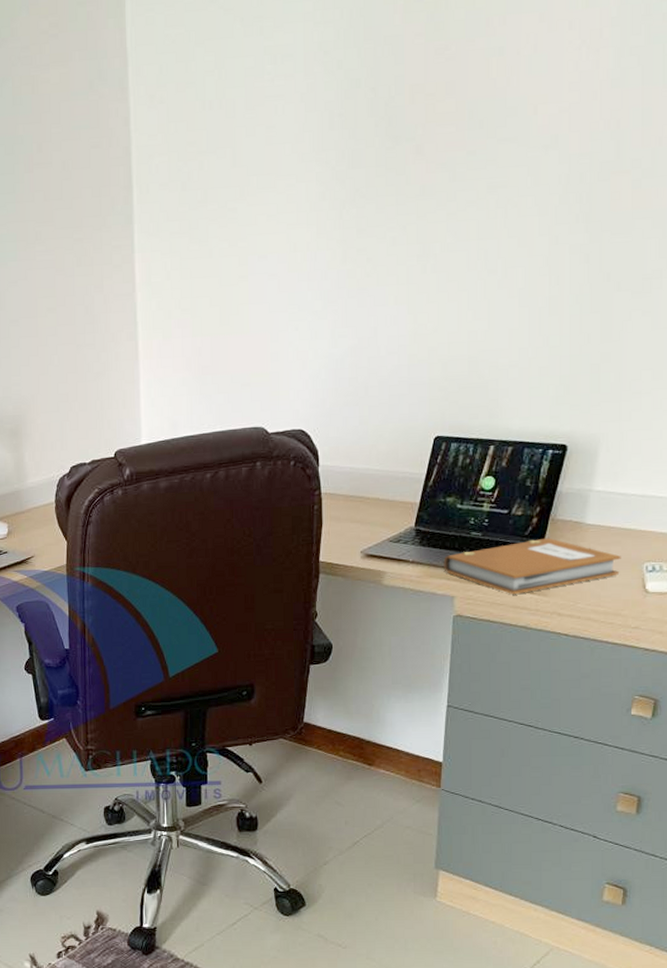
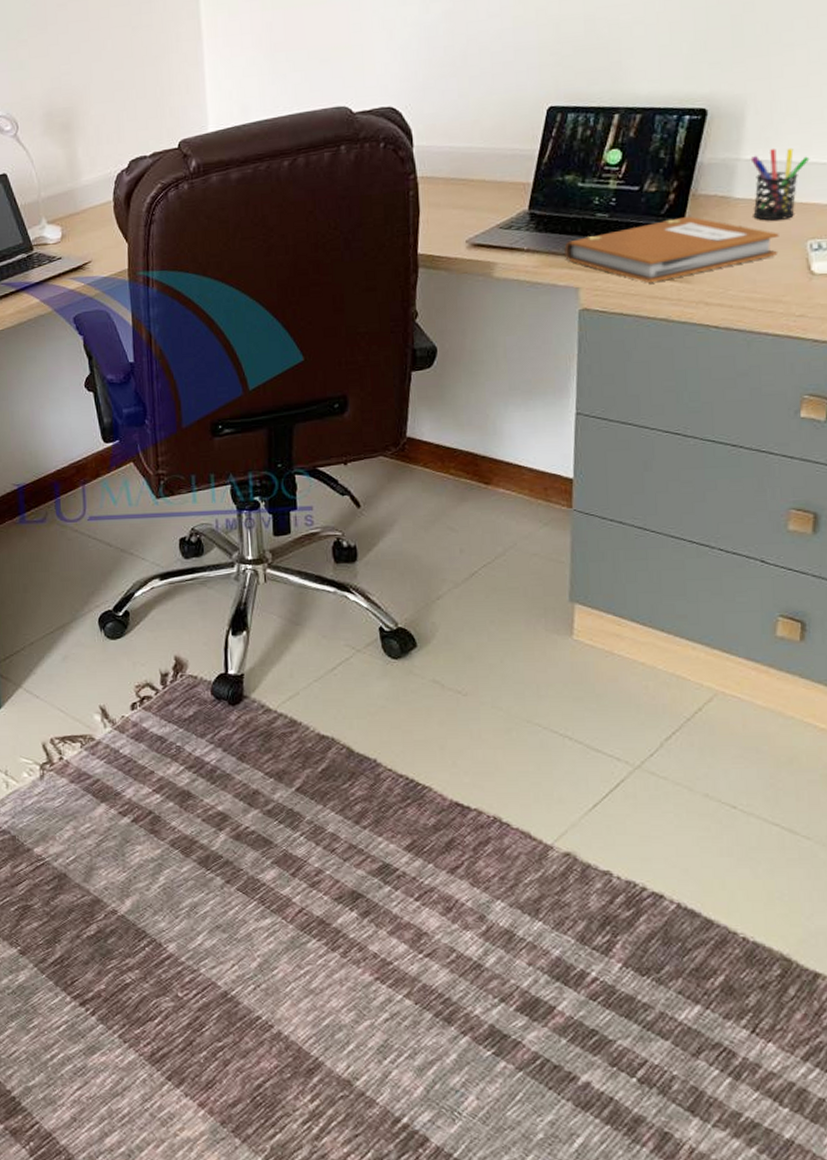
pen holder: none [601,482,649,545] -> present [750,147,810,221]

